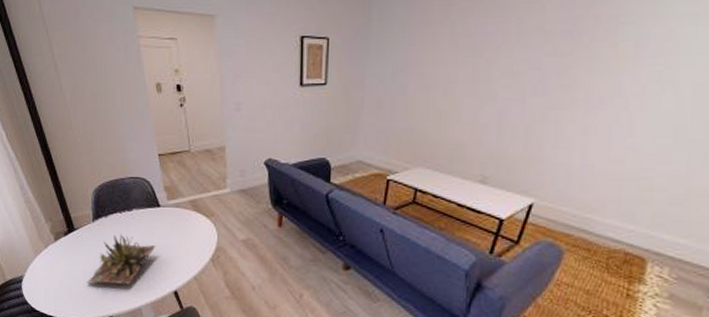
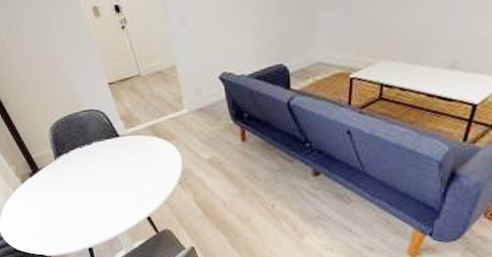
succulent plant: present [86,234,156,284] -> none [60,168,122,220]

